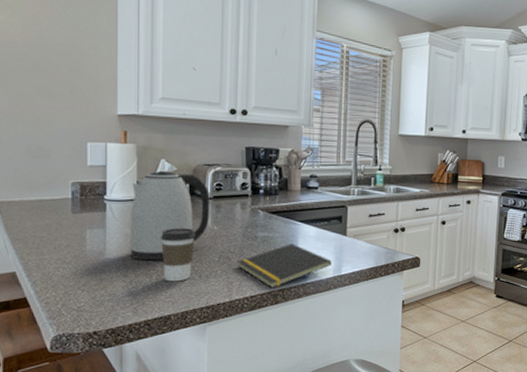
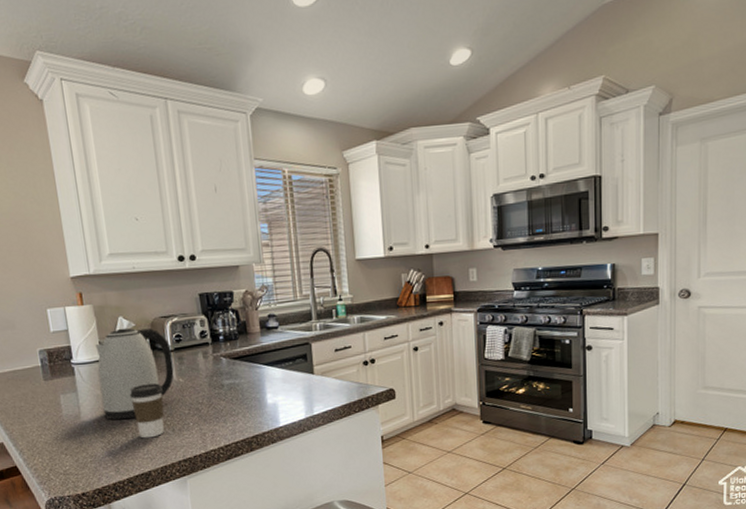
notepad: present [237,244,332,288] -> none [207,388,302,436]

